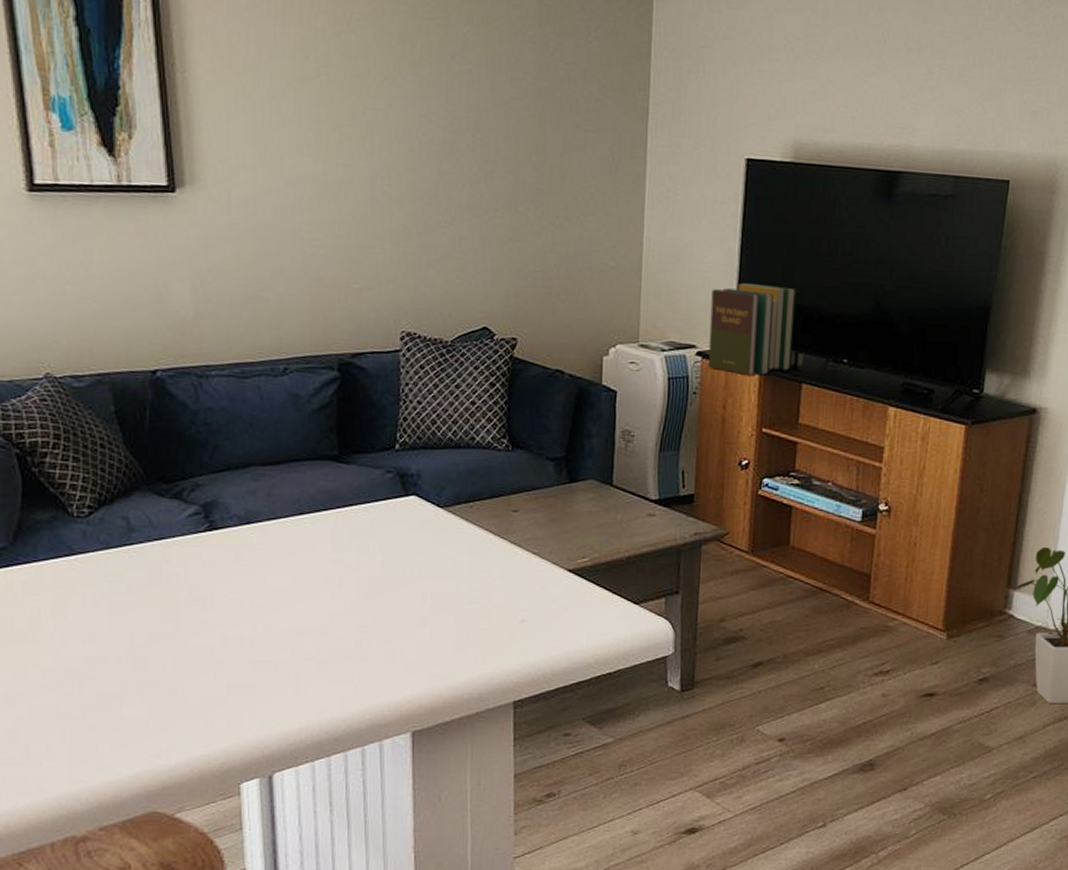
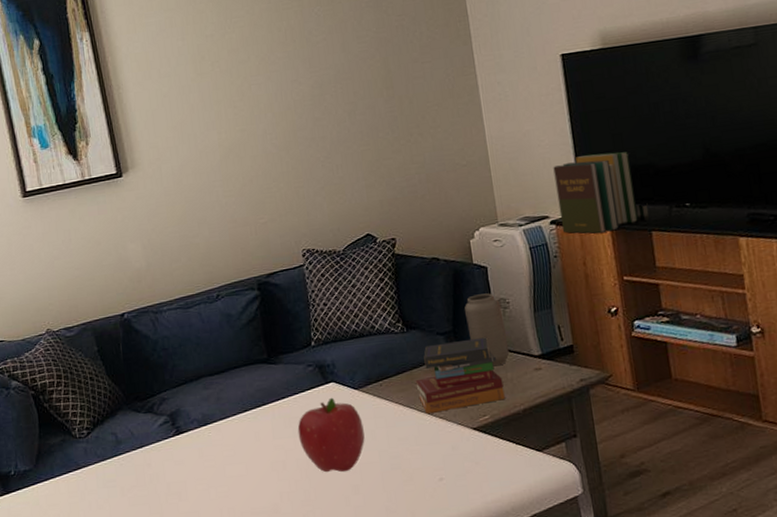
fruit: none [363,512,443,599] -> present [297,397,365,473]
books: none [511,469,611,547] -> present [415,337,505,414]
vase: none [582,421,625,505] -> present [464,293,510,367]

